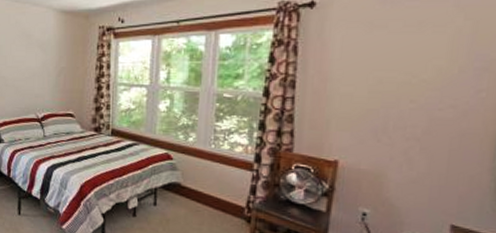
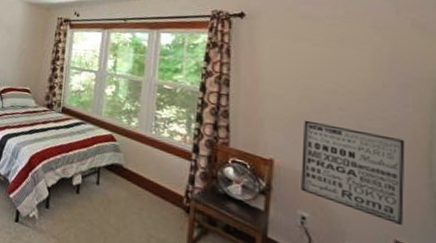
wall art: none [364,116,474,211] -> present [301,120,405,227]

